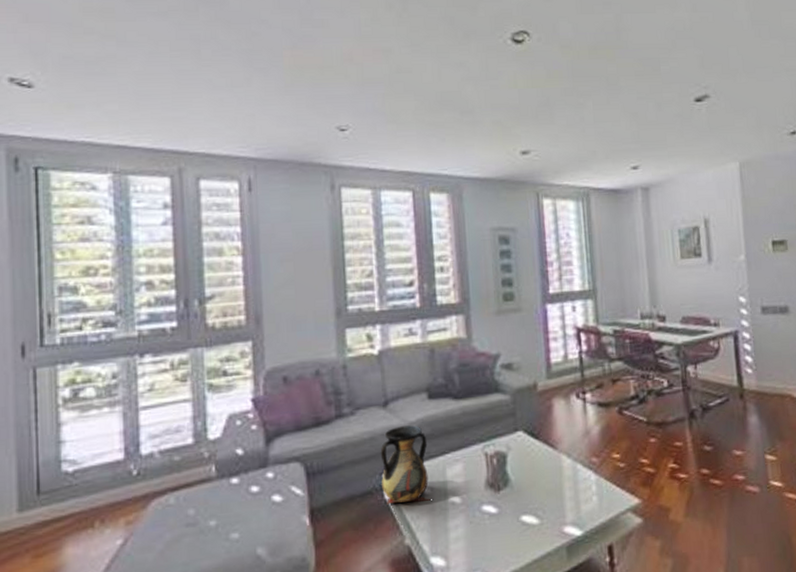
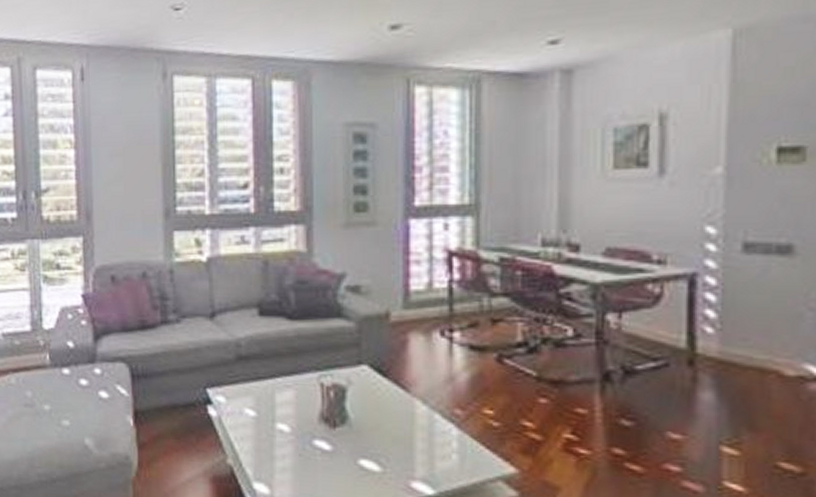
vase: present [380,425,431,505] -> none [205,341,257,424]

